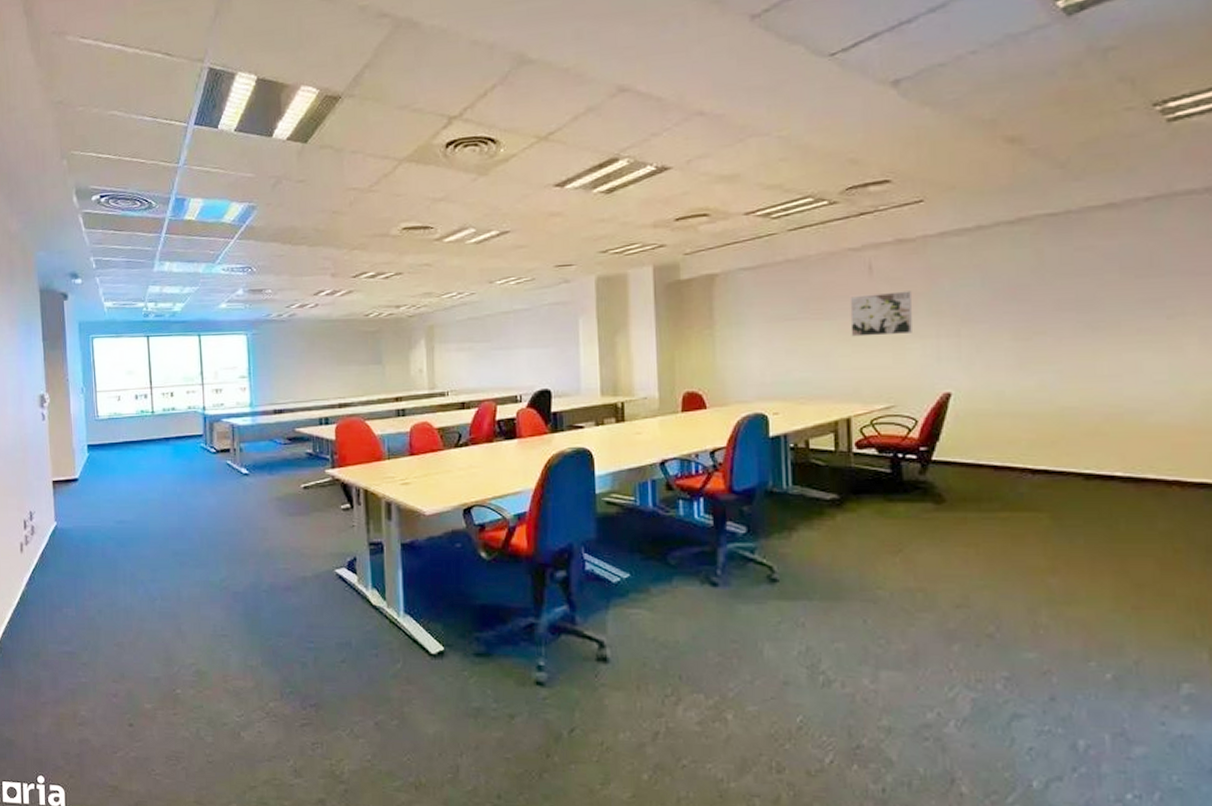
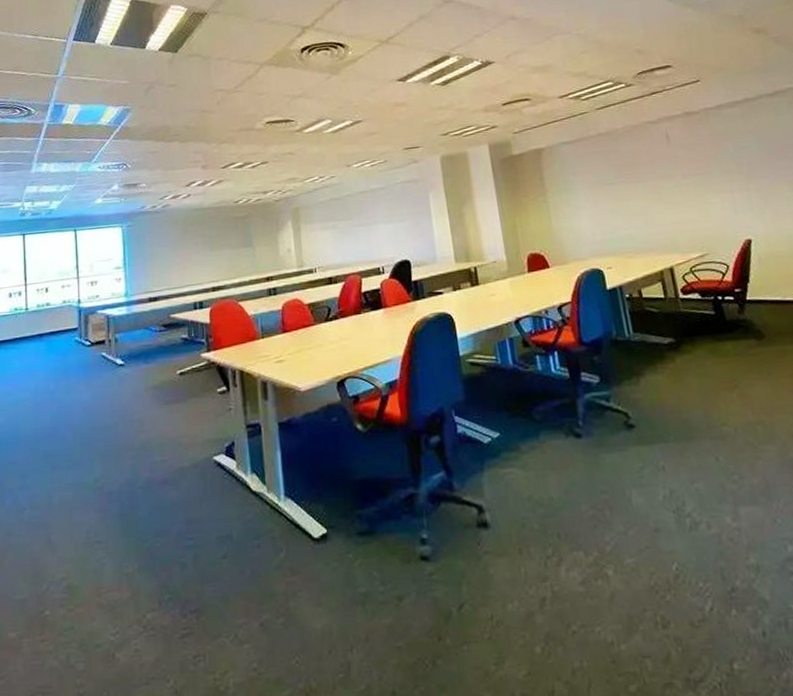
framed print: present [850,291,913,337] -> none [655,154,710,196]

